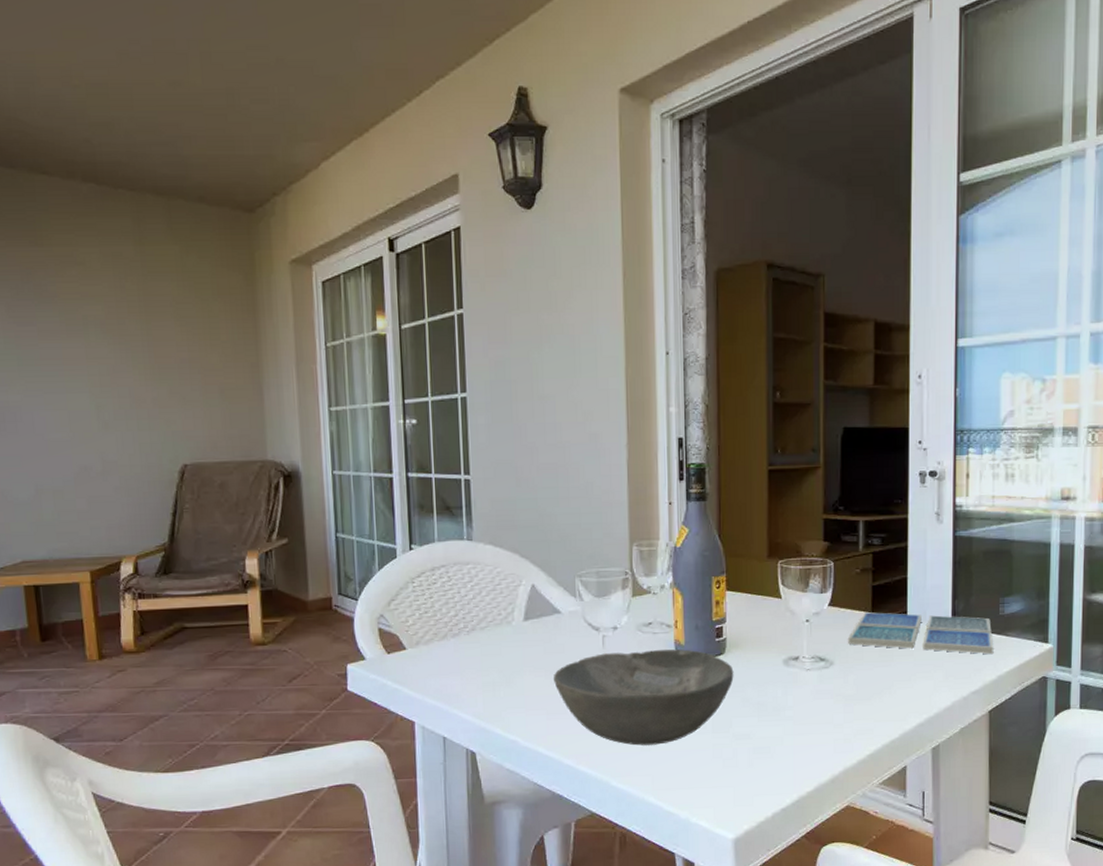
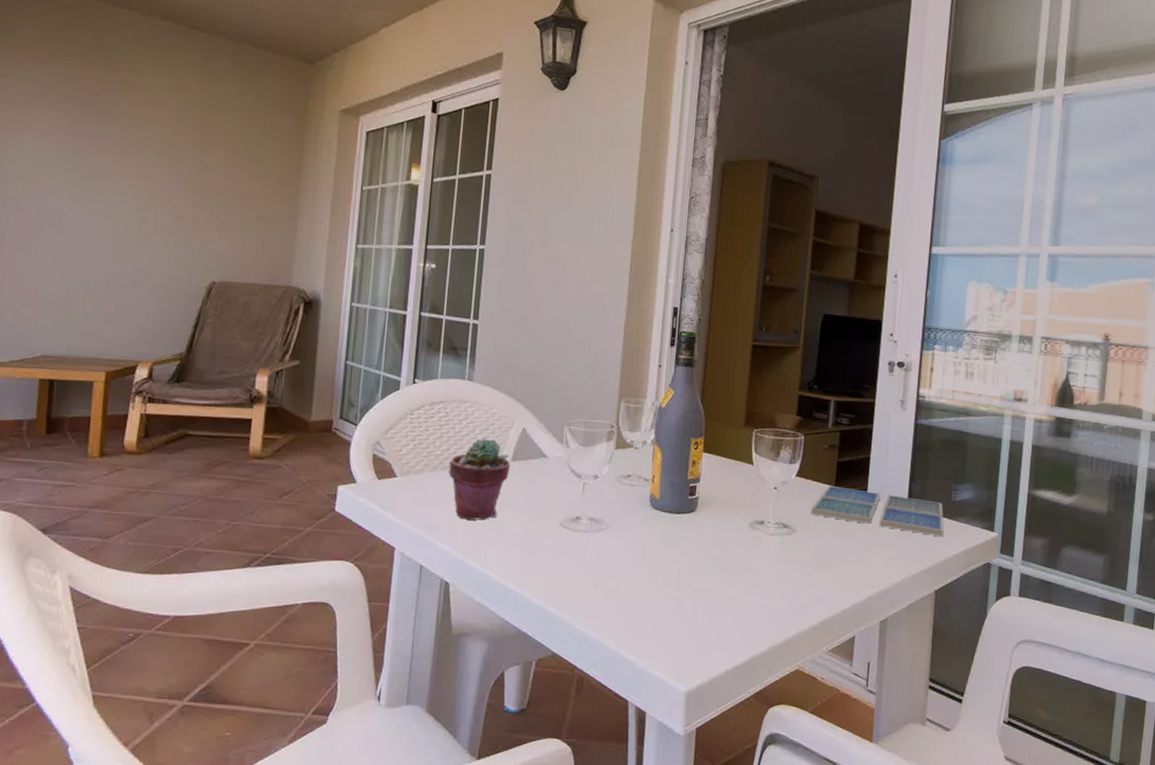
potted succulent: none [459,599,523,686] -> present [449,437,510,521]
bowl: present [554,649,734,746] -> none [532,499,703,593]

